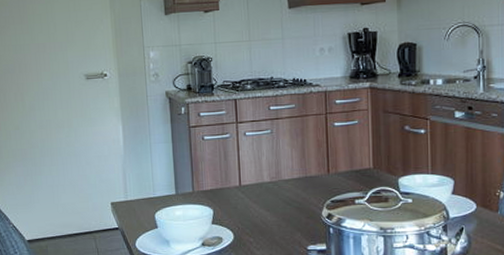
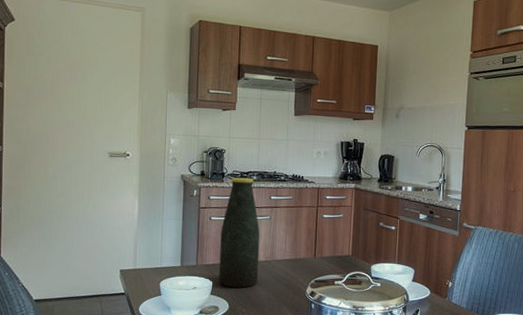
bottle: none [216,87,264,215] -> present [219,177,260,288]

